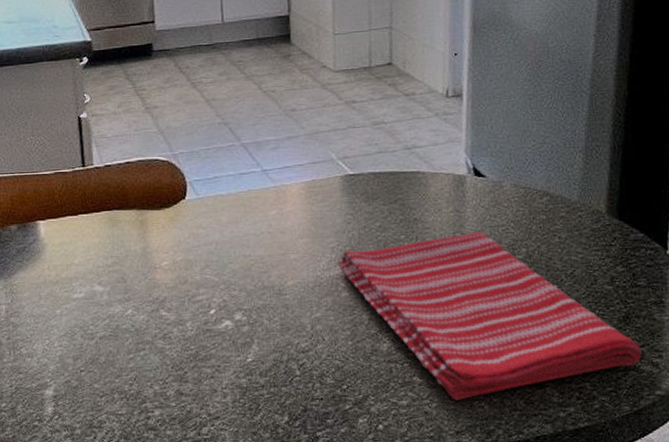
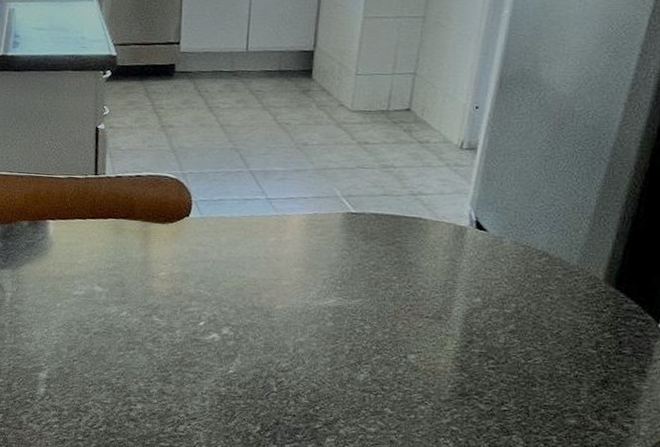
dish towel: present [338,231,642,400] -> none [328,282,614,435]

